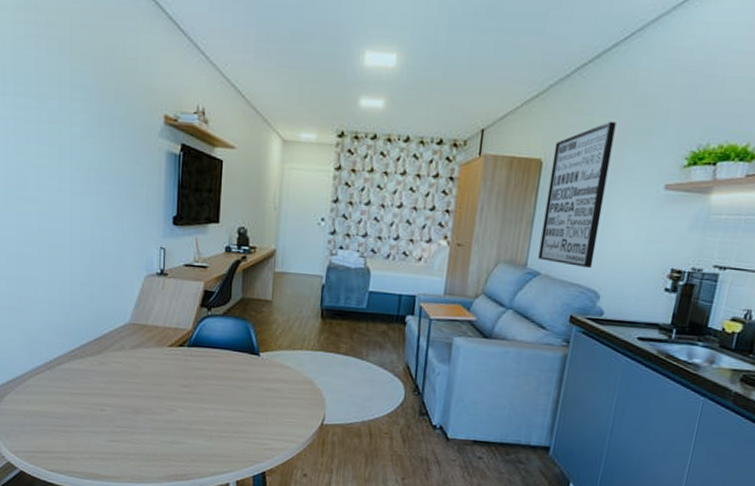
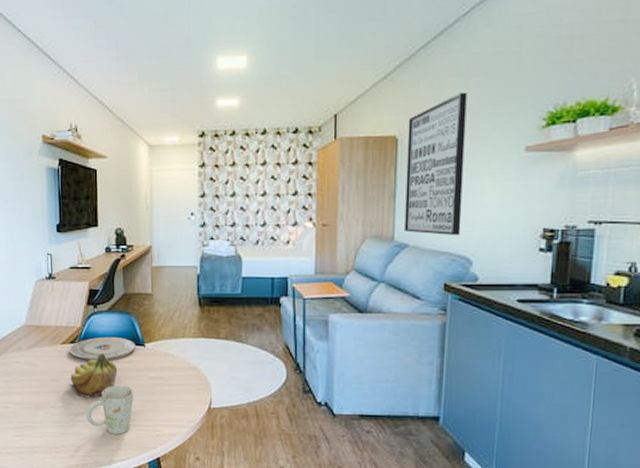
fruit: none [174,359,228,406] -> present [69,353,118,398]
plate: none [177,342,250,368] -> present [69,336,135,361]
mug: none [189,394,244,446] -> present [86,385,134,434]

